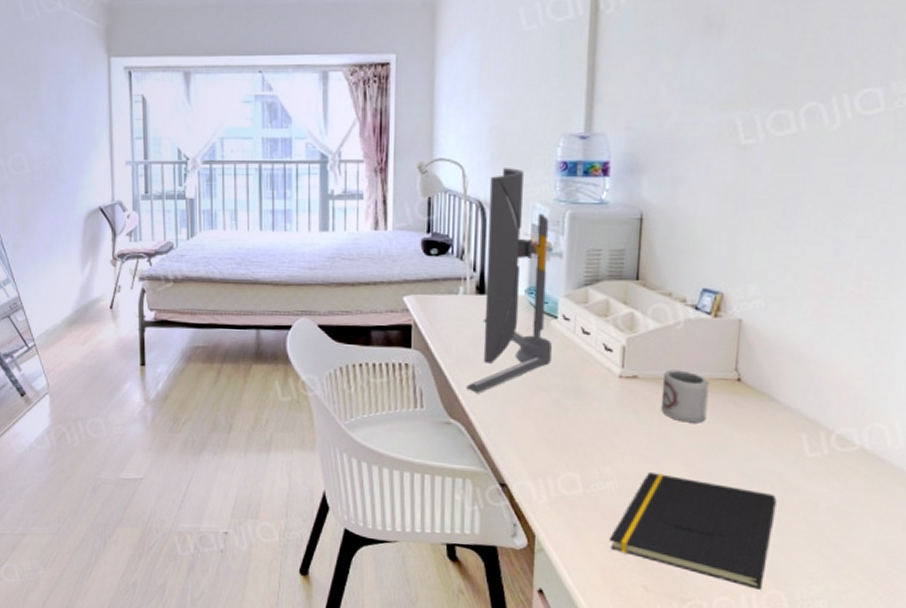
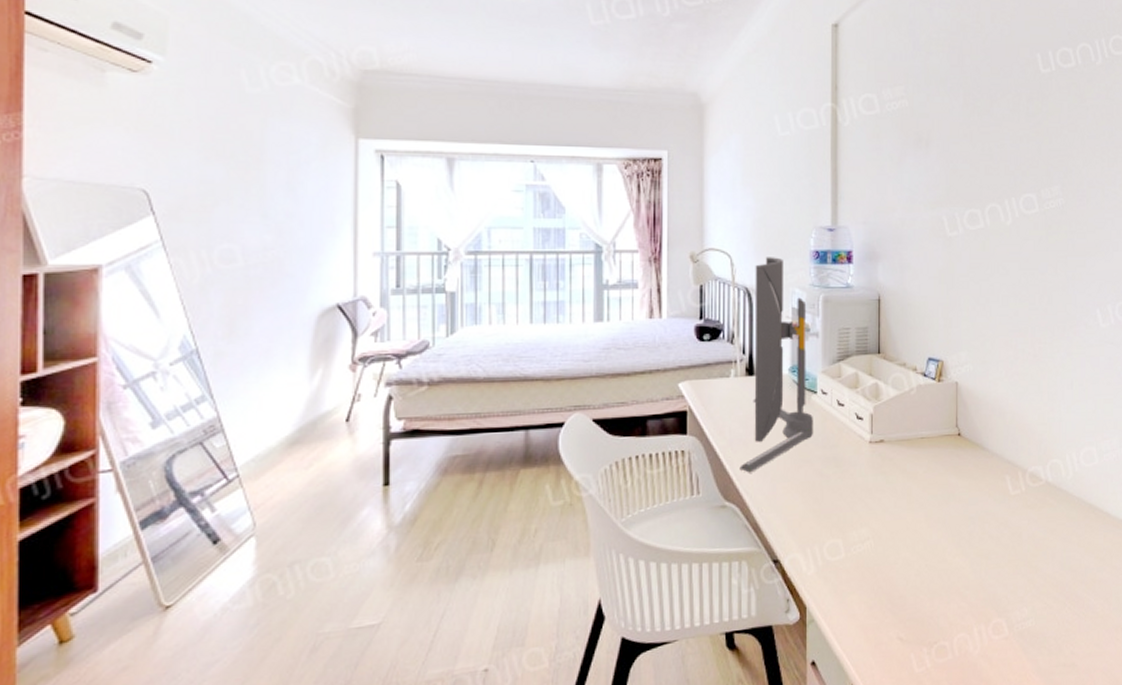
notepad: present [609,472,777,590] -> none [869,527,993,621]
cup: present [661,369,709,423] -> none [903,430,938,478]

